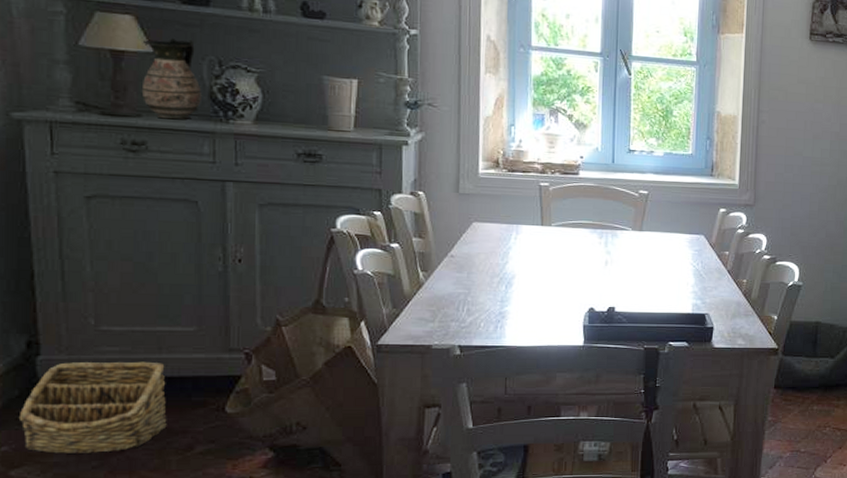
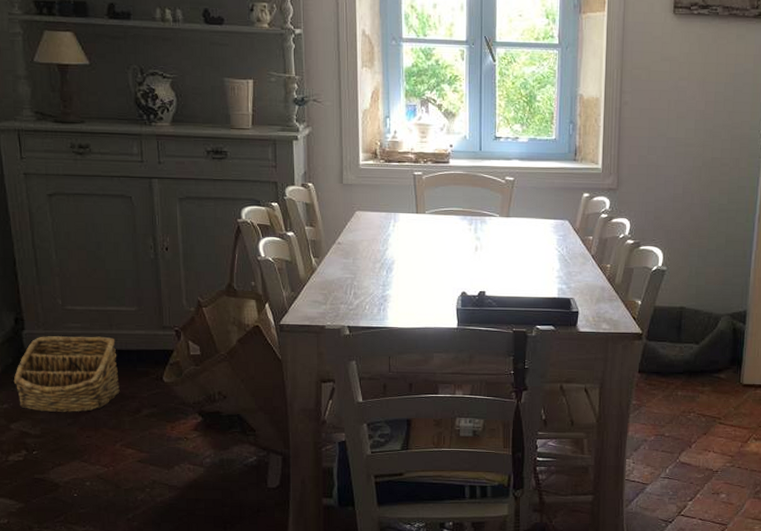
ceramic jug: present [143,38,202,120] -> none [82,51,129,124]

